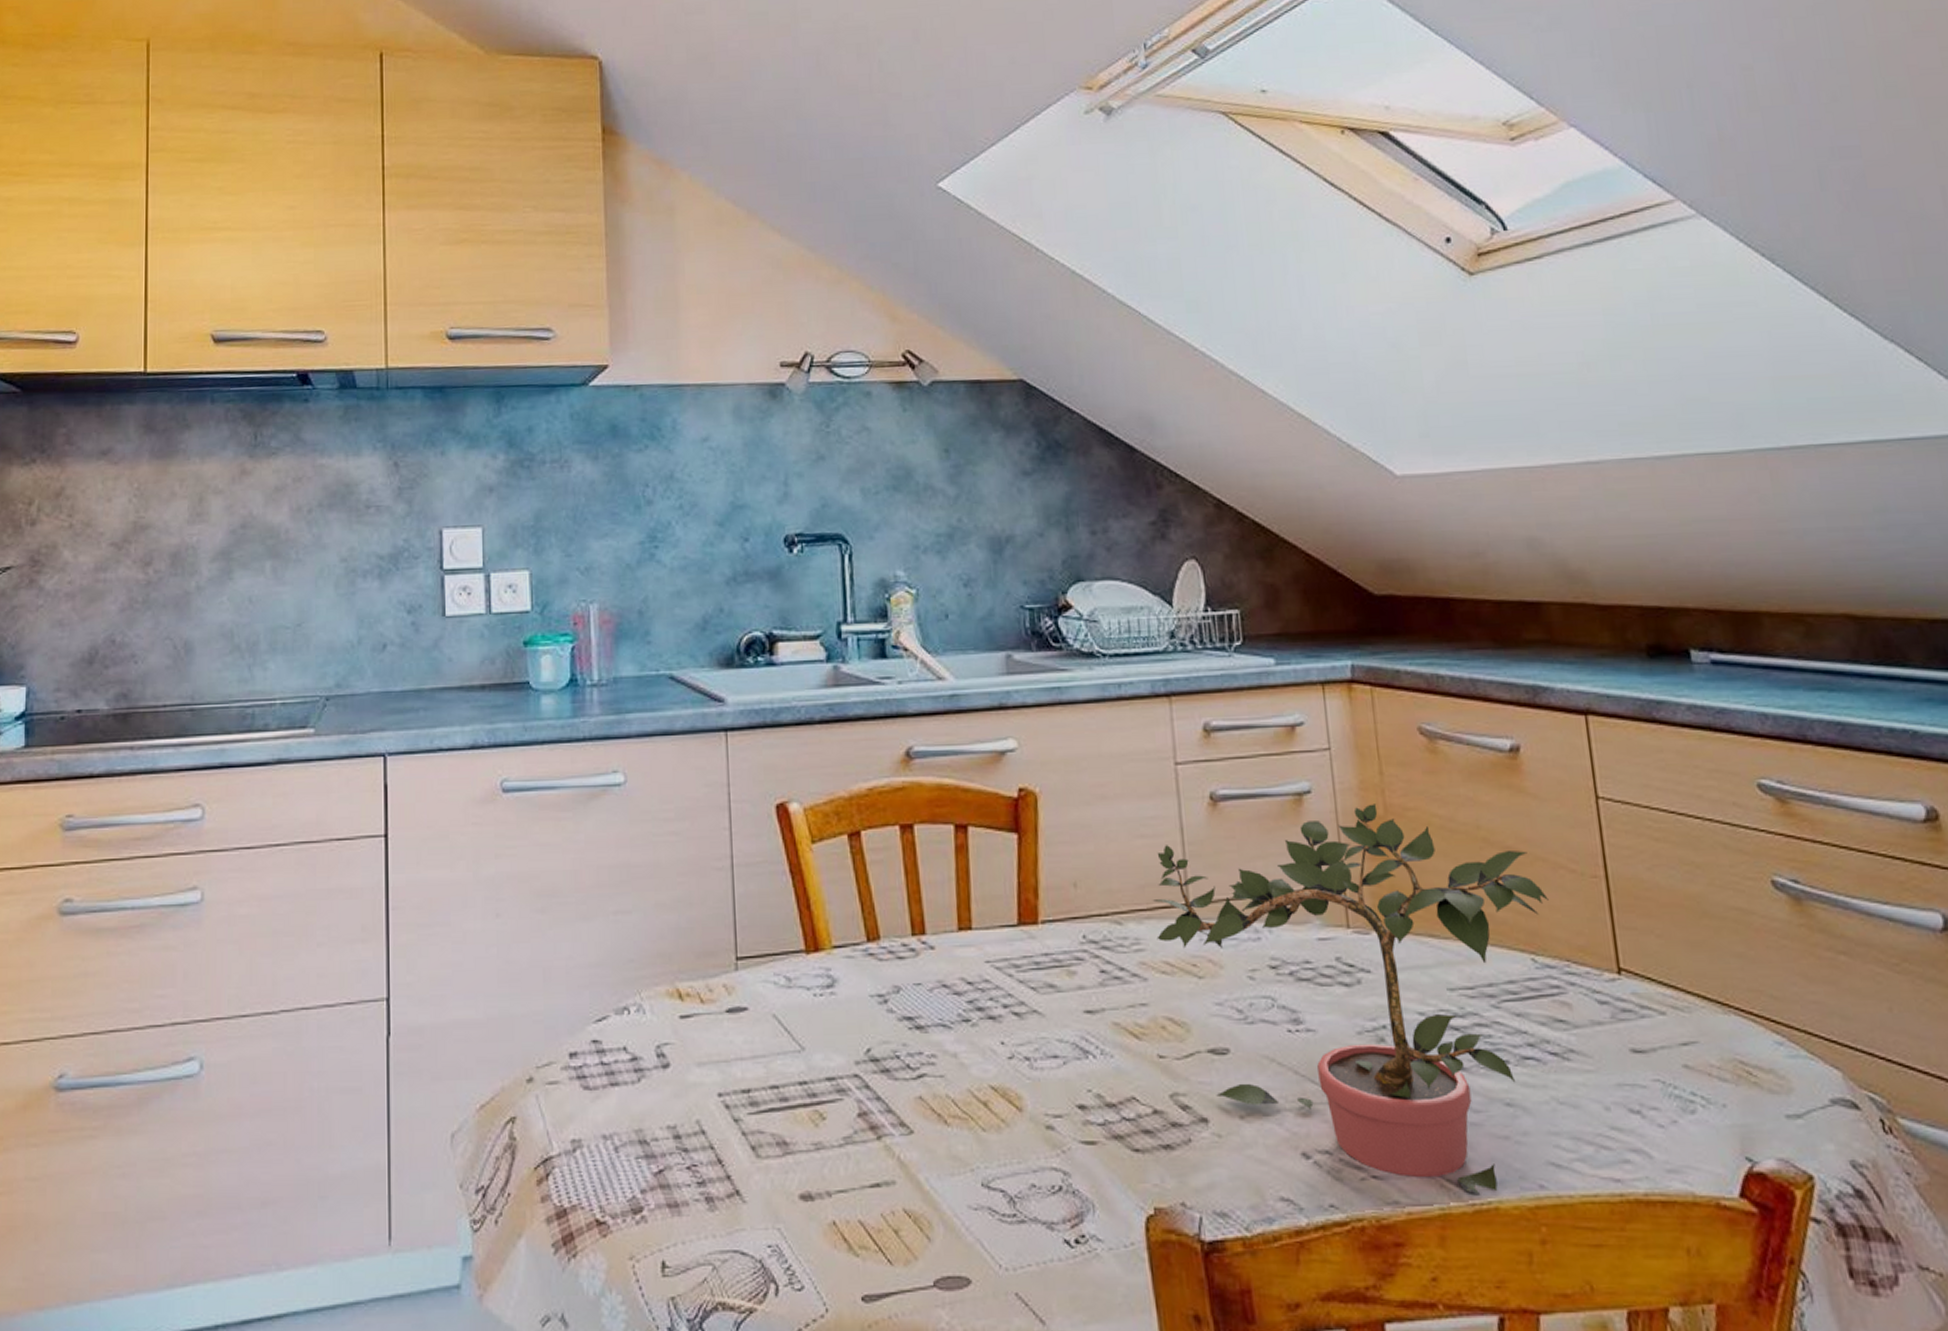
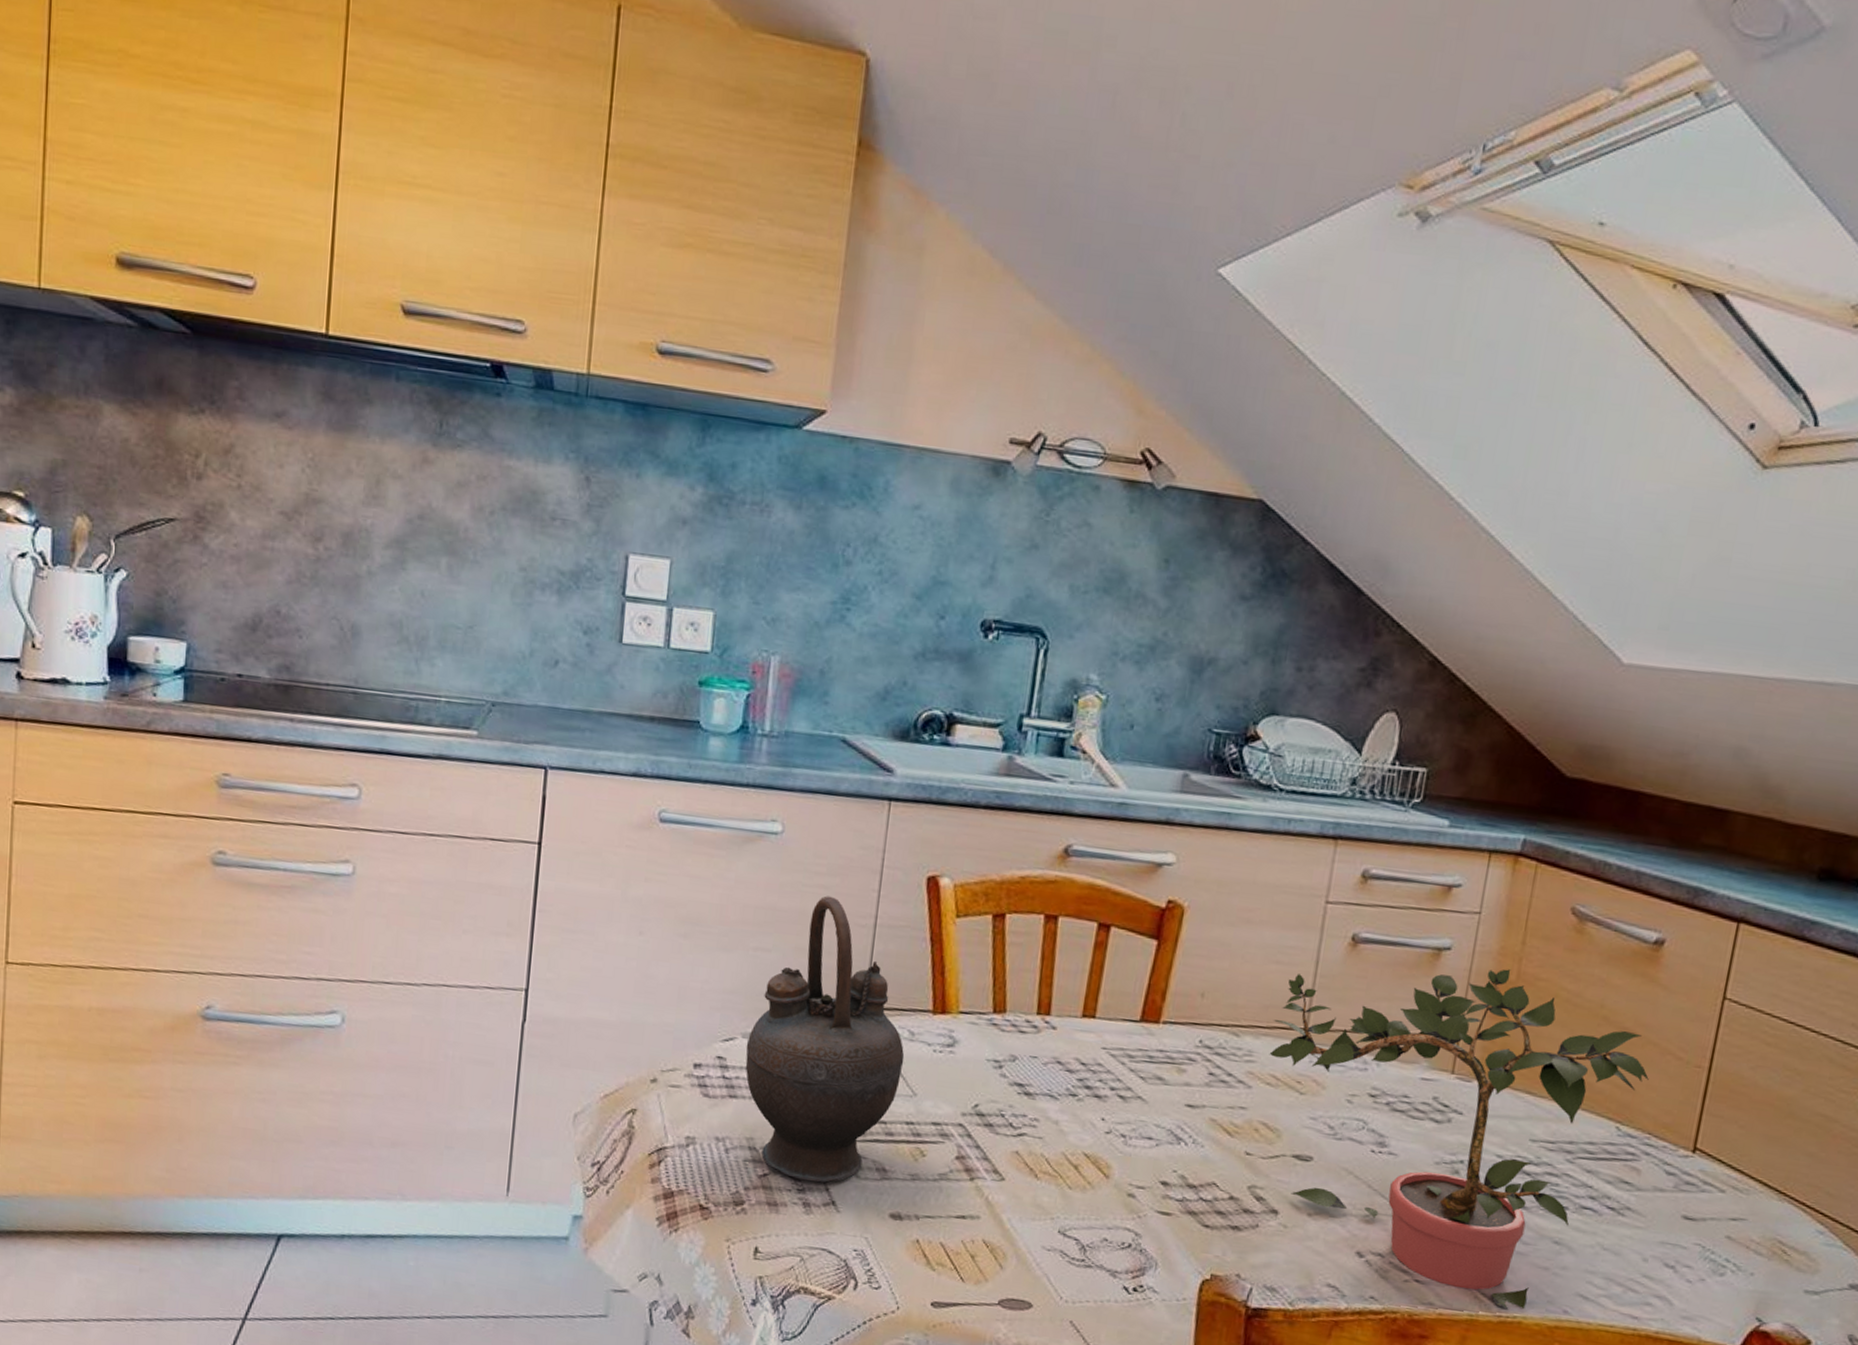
teapot: none [620,842,786,1171] -> present [745,896,905,1183]

